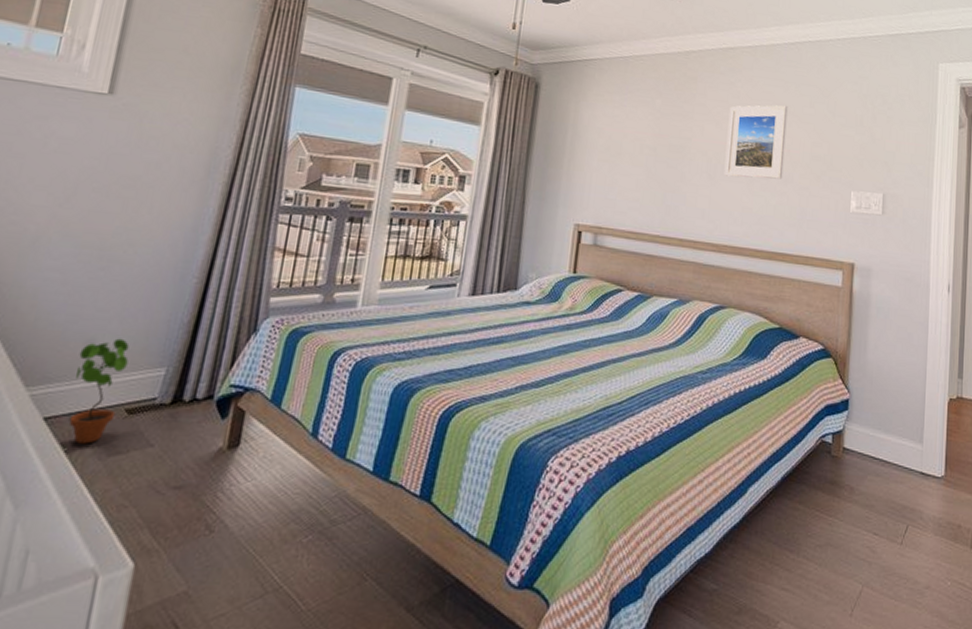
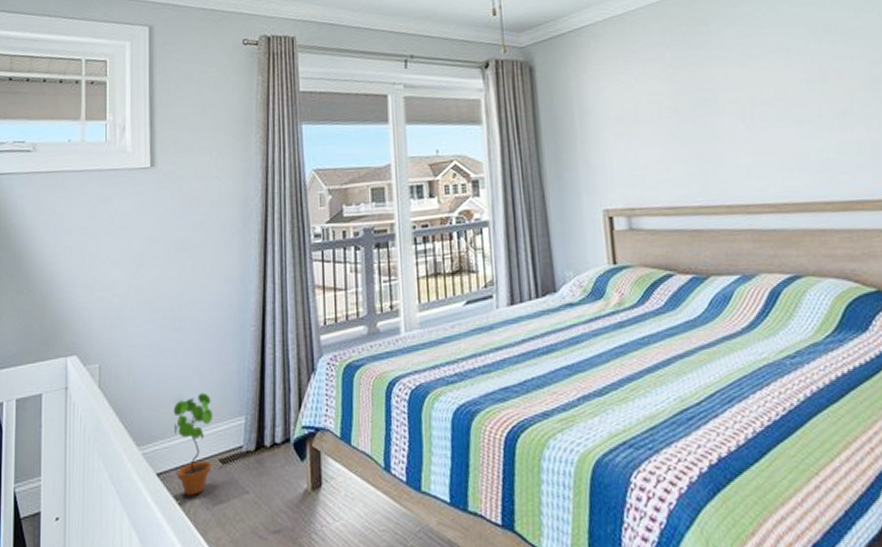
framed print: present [724,105,788,180] -> none [754,23,840,123]

